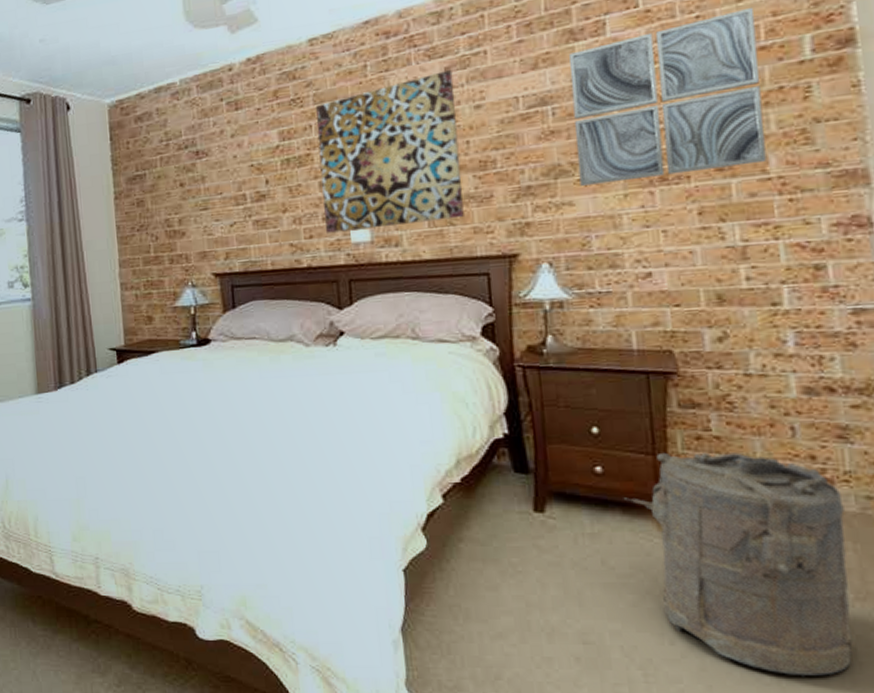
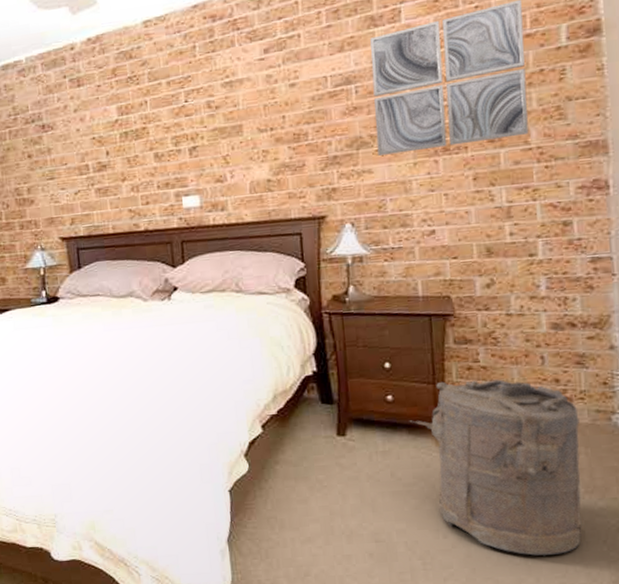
wall art: present [316,70,464,233] -> none [151,51,280,200]

